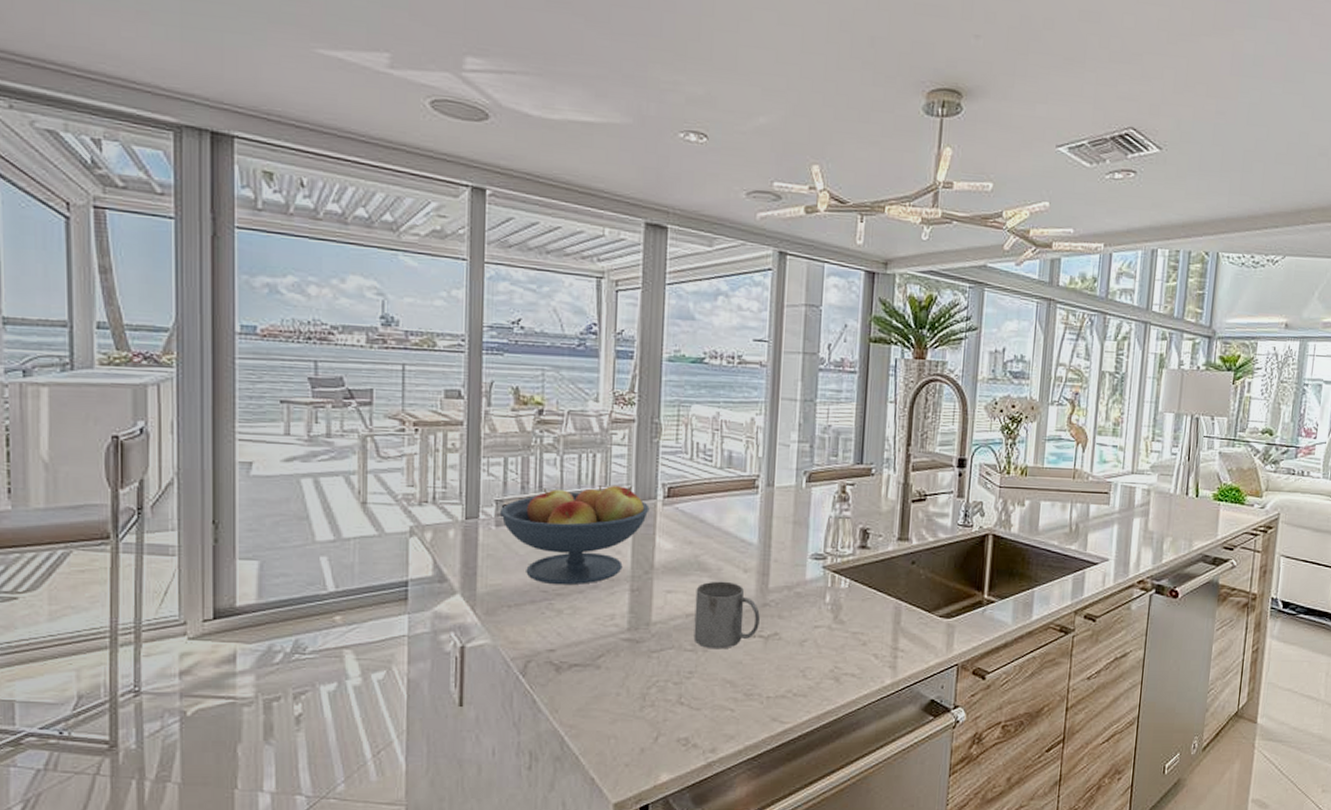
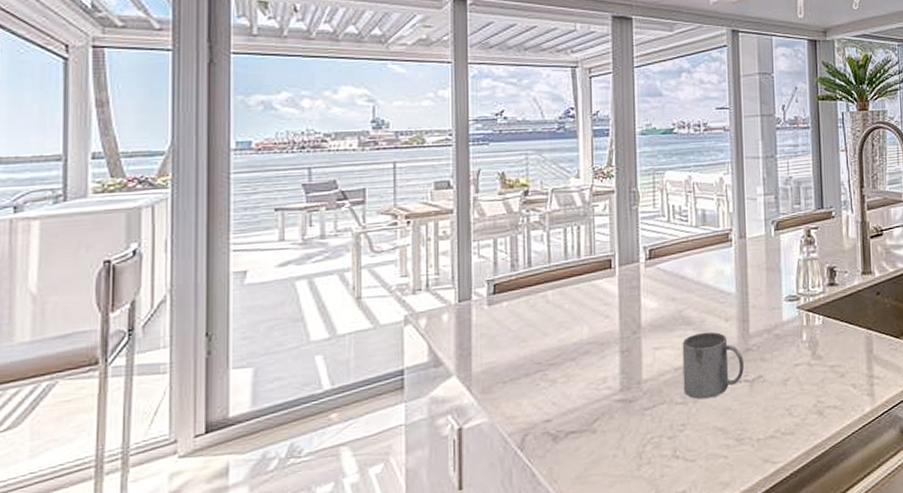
fruit bowl: present [499,485,650,586] -> none [491,253,633,356]

